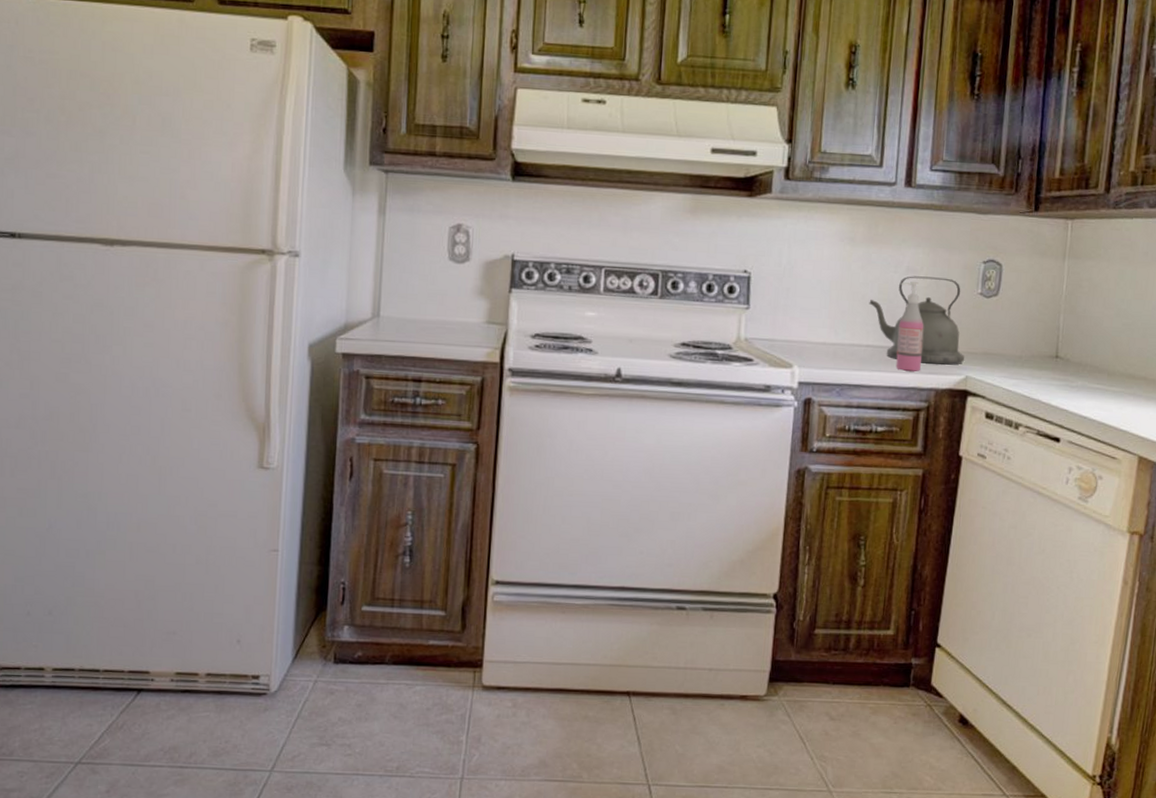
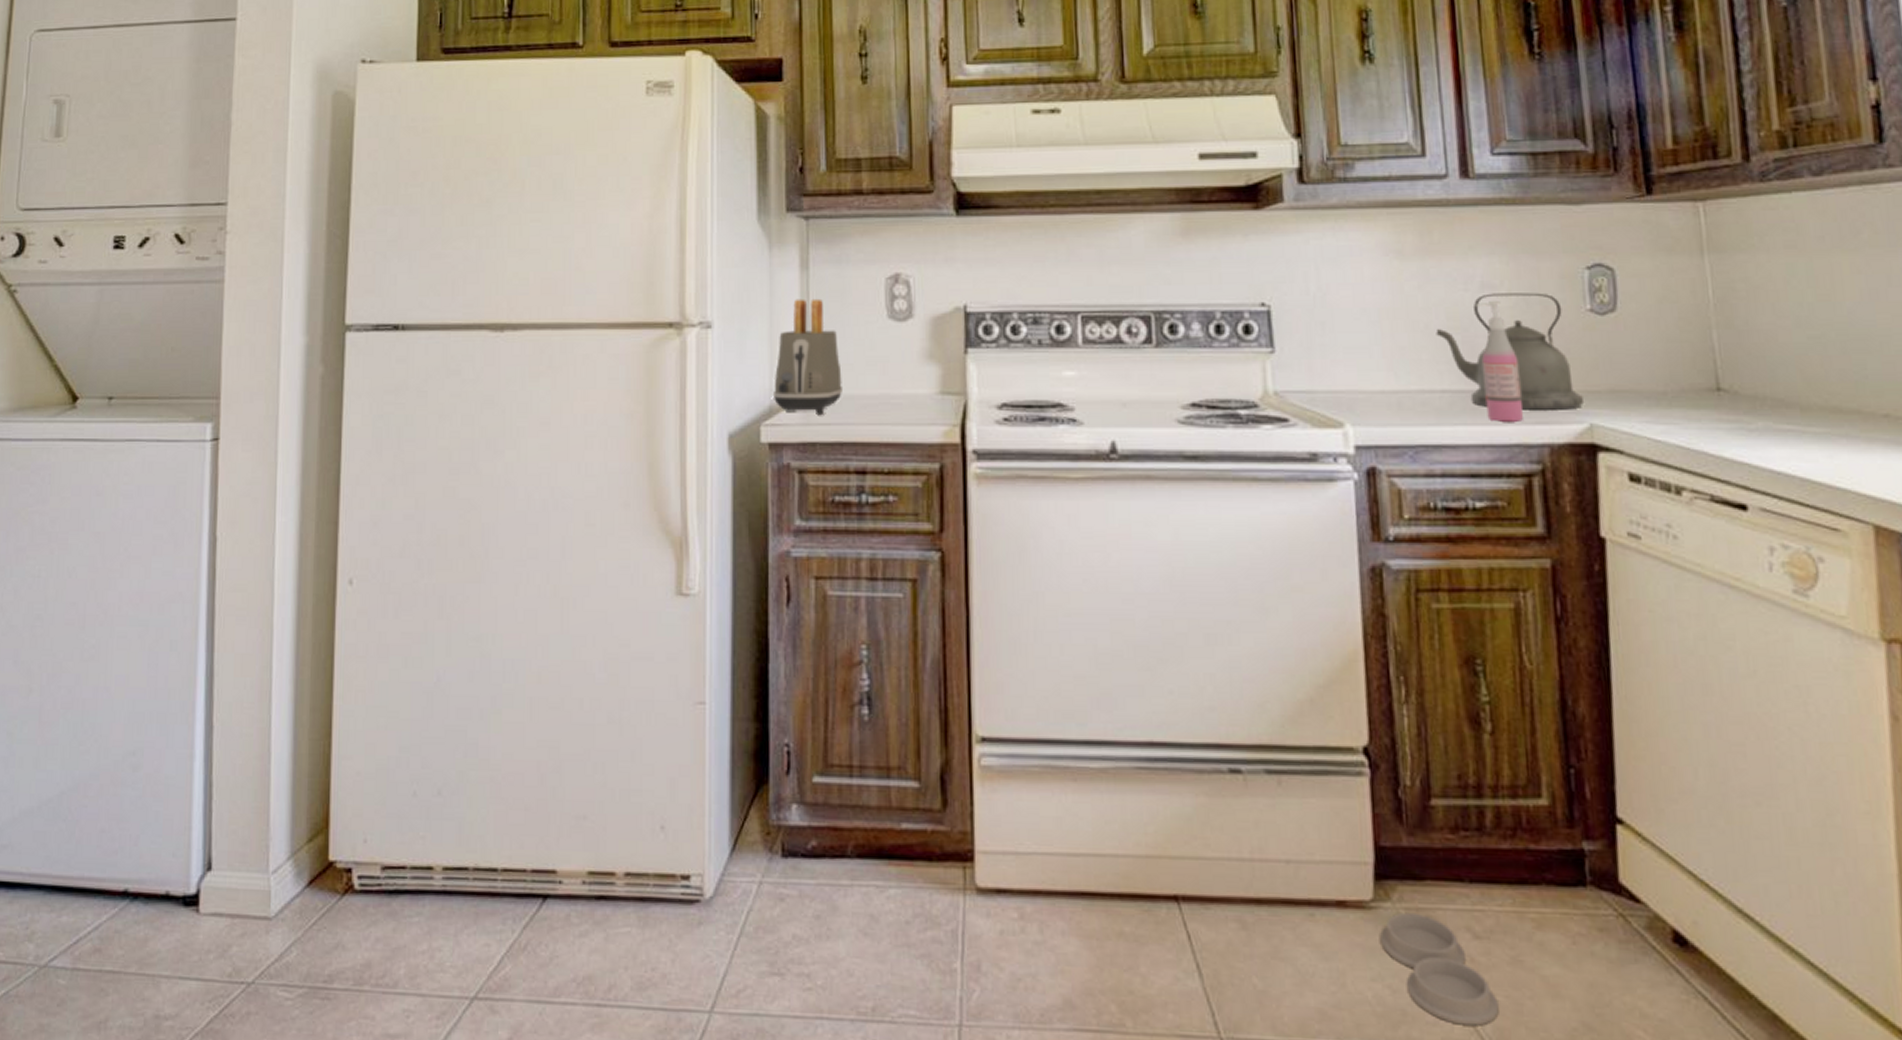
toaster: none [348,238,407,333] -> present [772,298,842,414]
pet bowl: none [767,703,840,775] -> present [1380,912,1499,1026]

